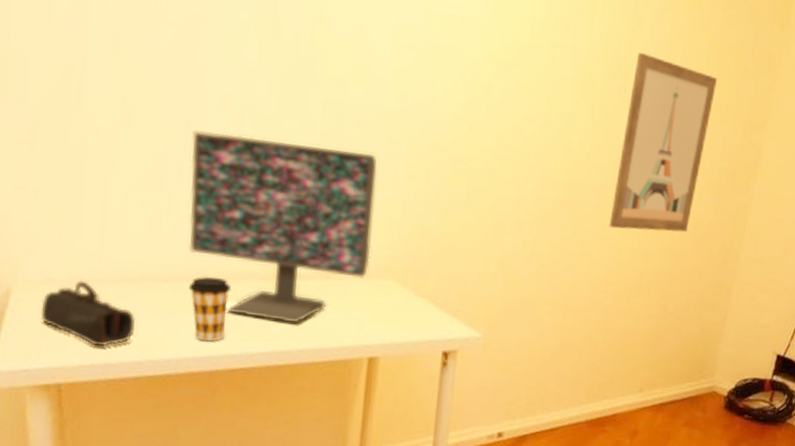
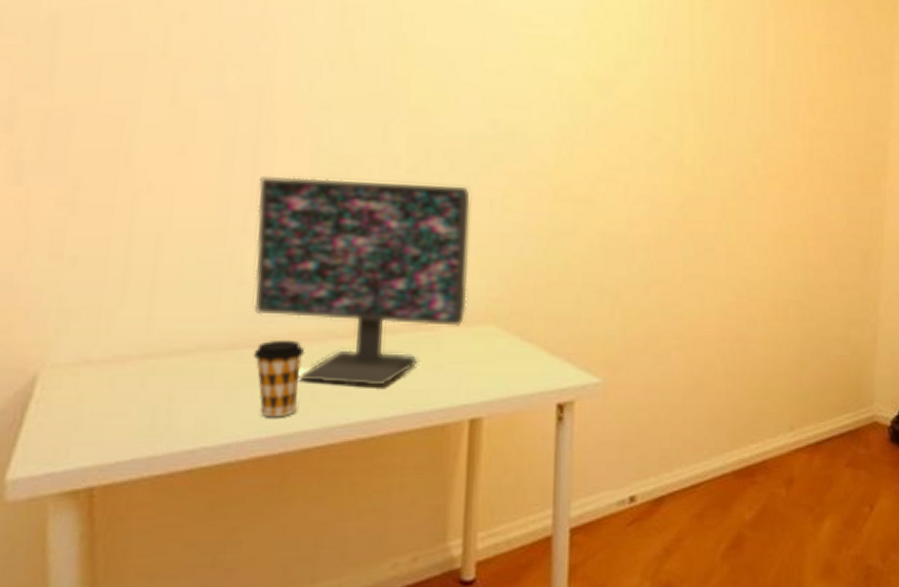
pencil case: present [40,280,136,347] -> none [71,358,190,436]
wall art: present [609,52,717,233] -> none [734,59,830,246]

